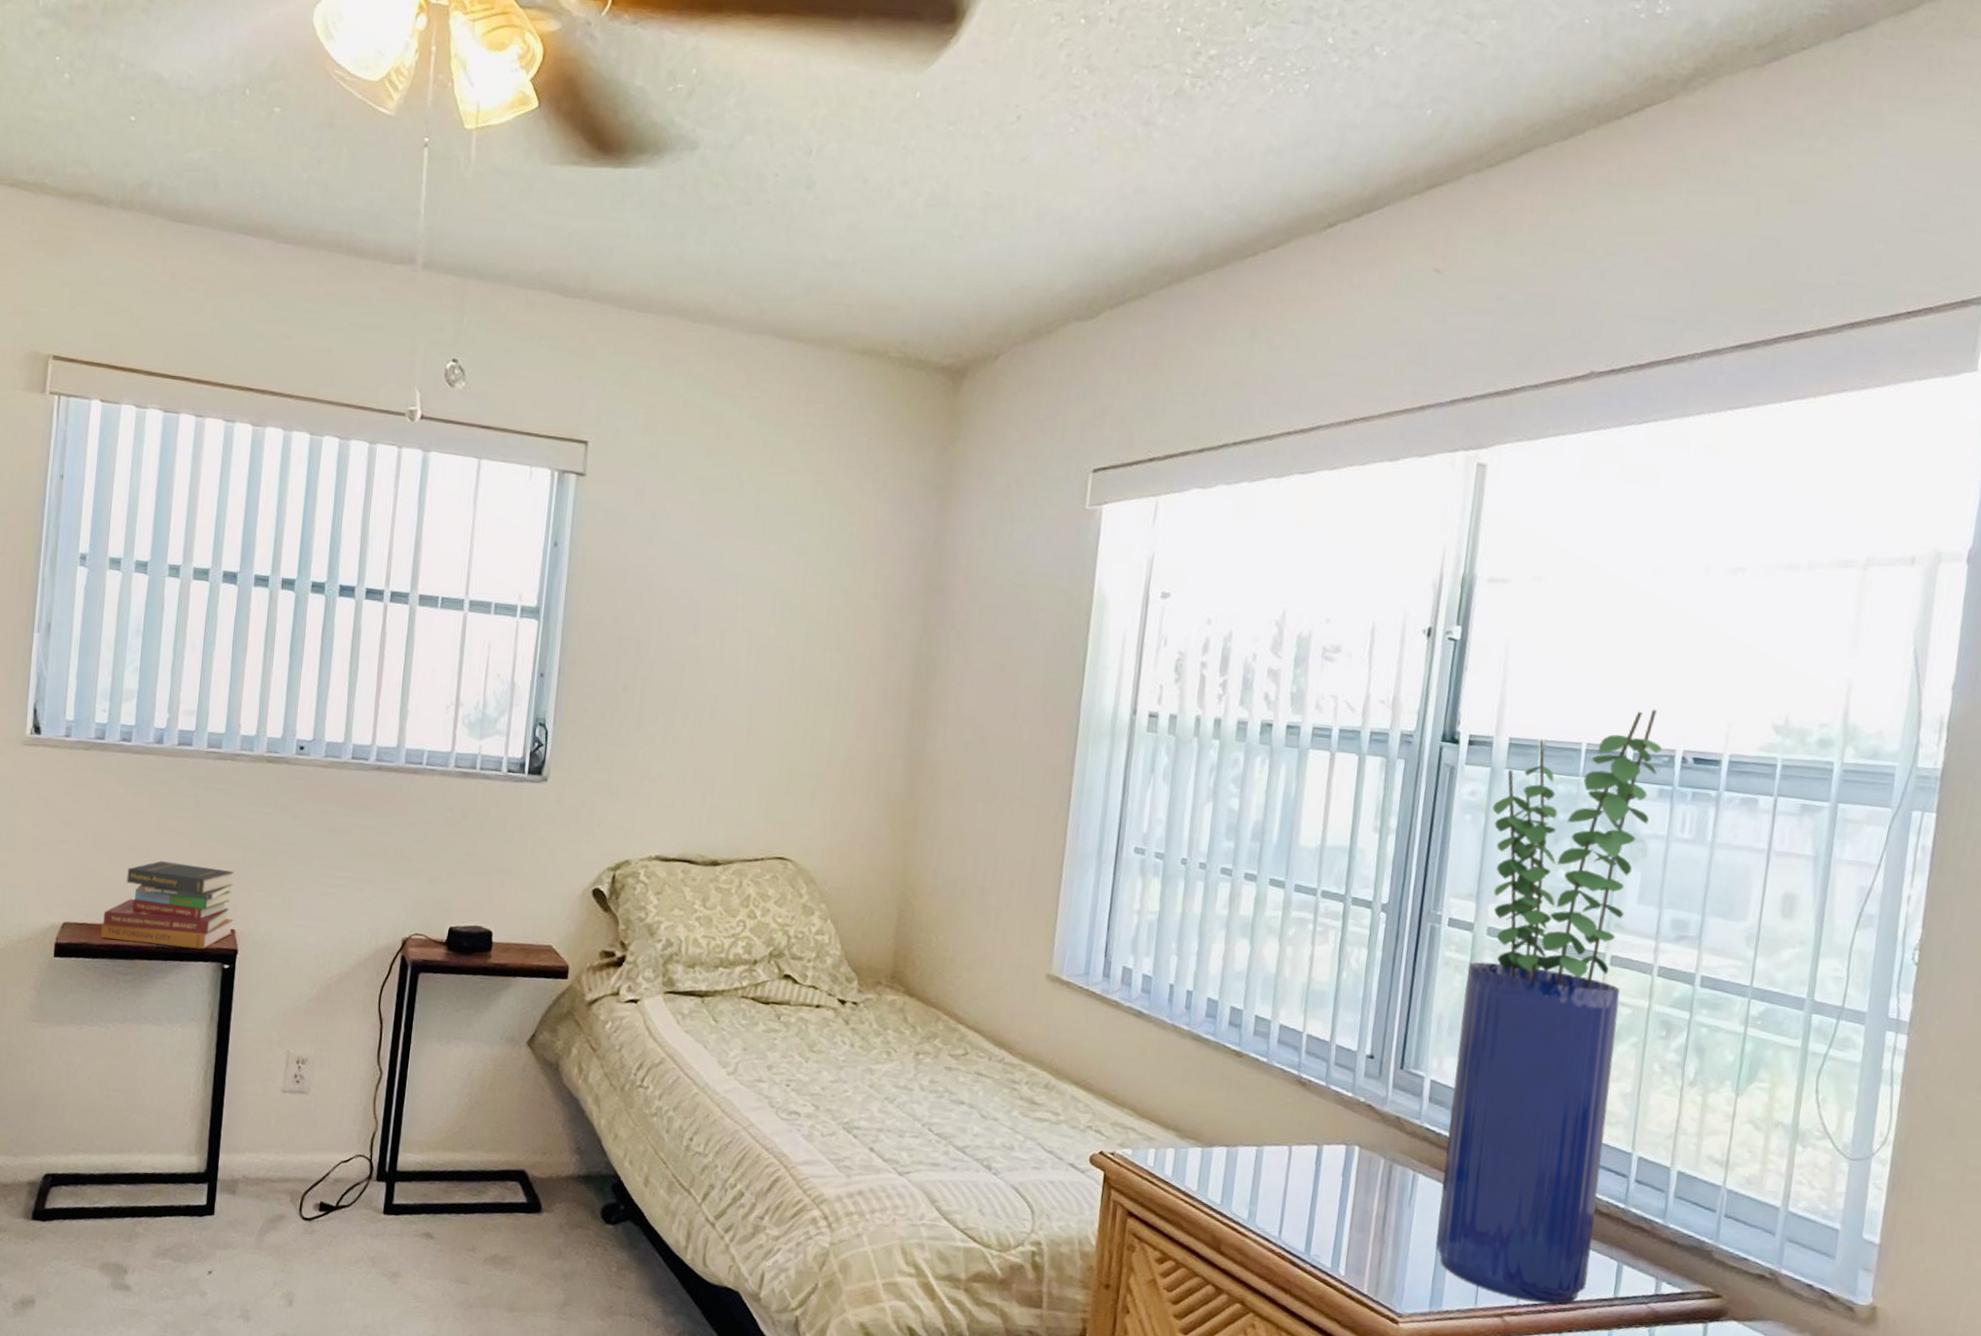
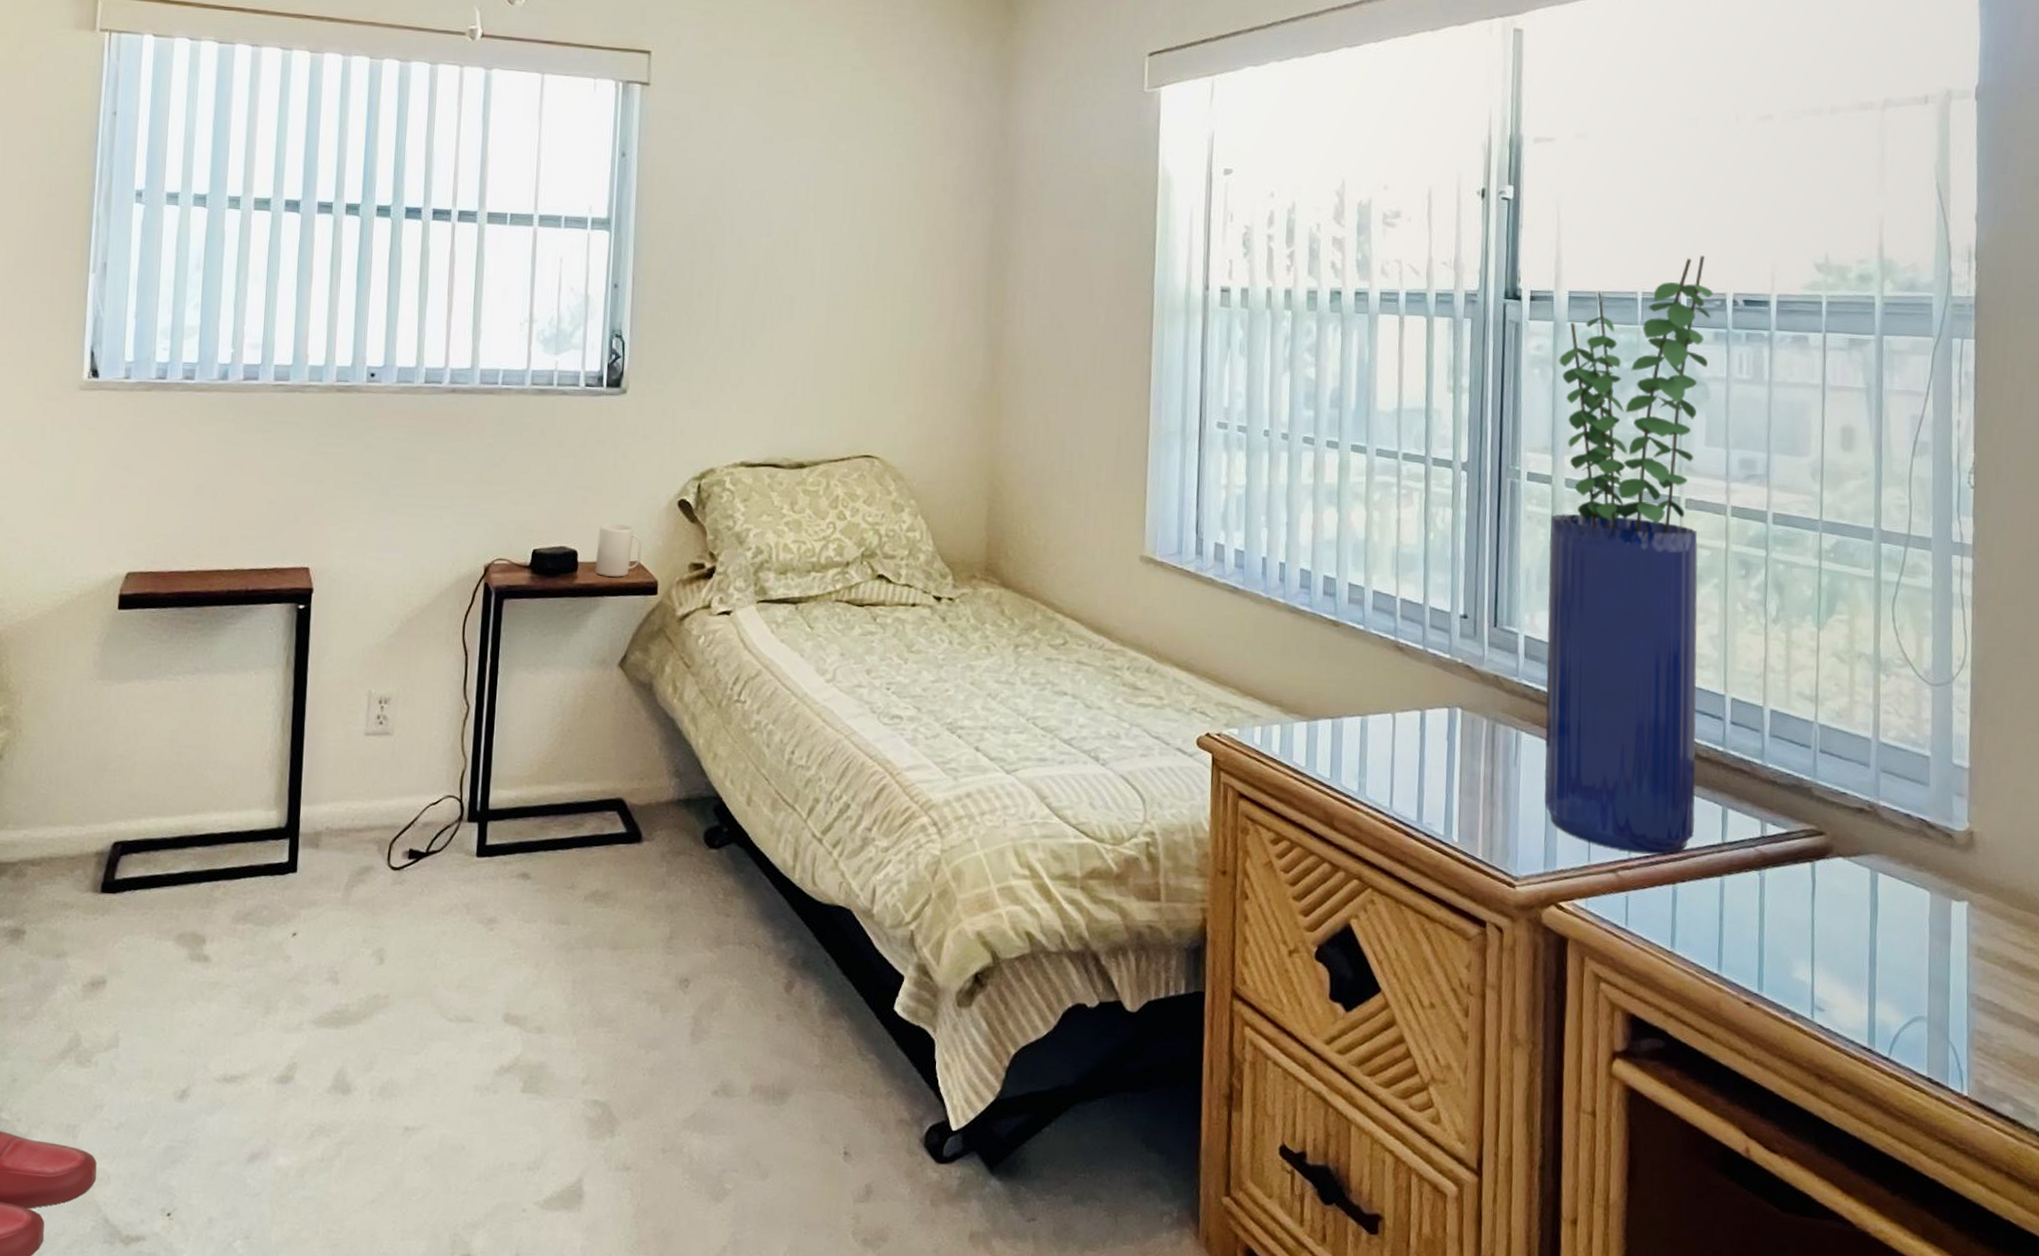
books: present [101,861,234,950] -> none [168,501,307,591]
mug: none [508,907,556,960] -> present [595,523,643,577]

